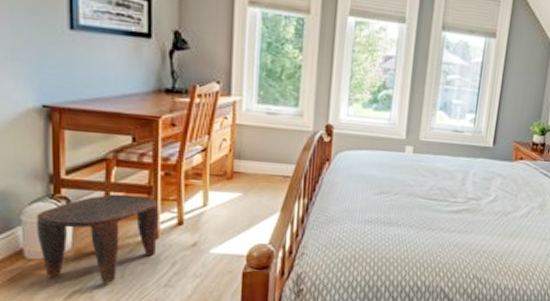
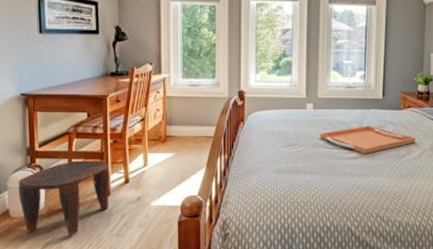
serving tray: none [418,176,525,208] -> present [320,126,416,154]

